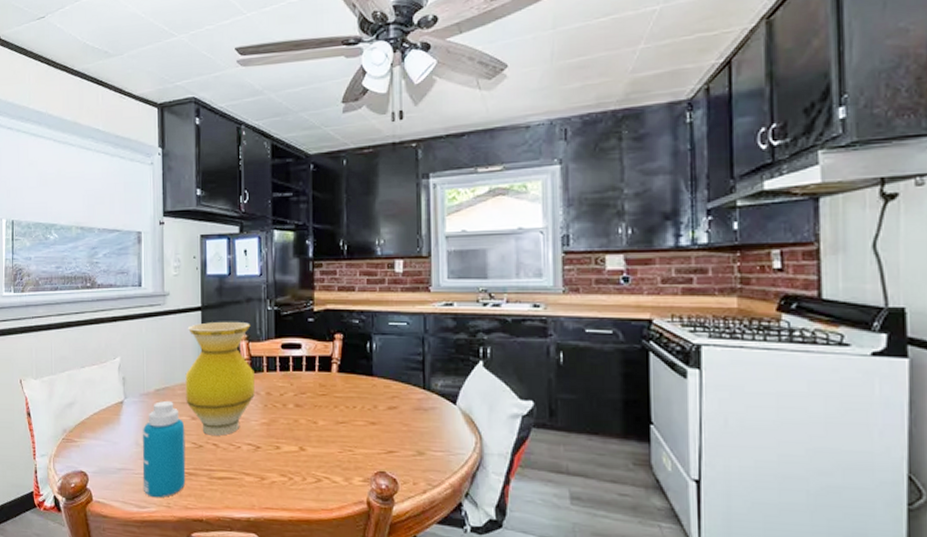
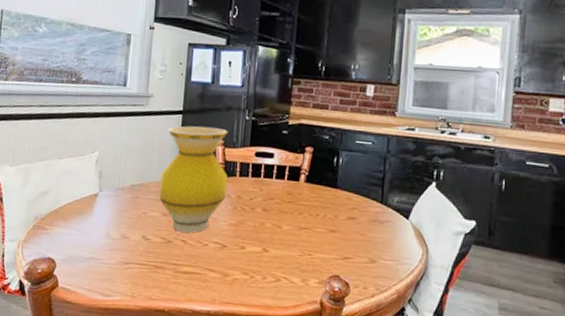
bottle: present [143,400,186,498] -> none [109,196,156,288]

